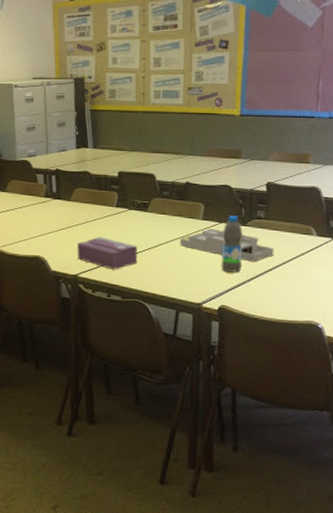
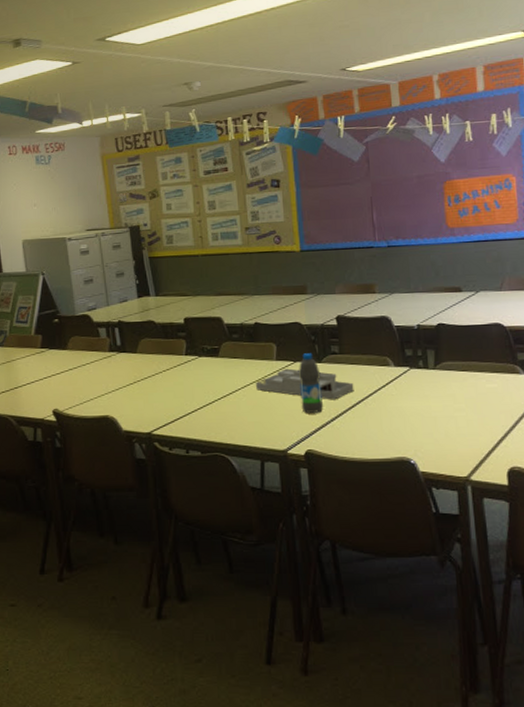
tissue box: present [77,237,138,270] -> none [148,388,214,423]

